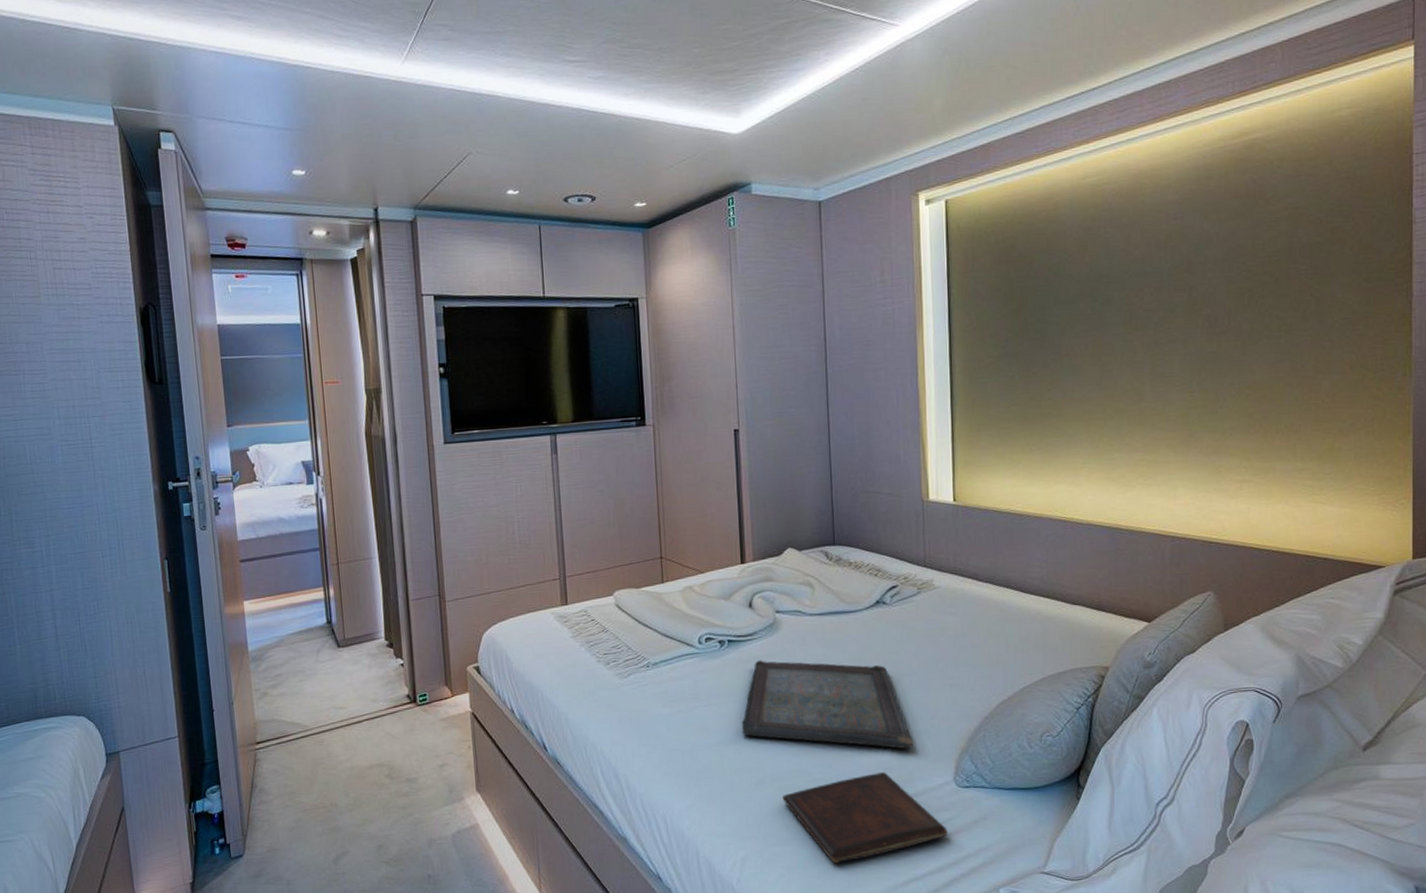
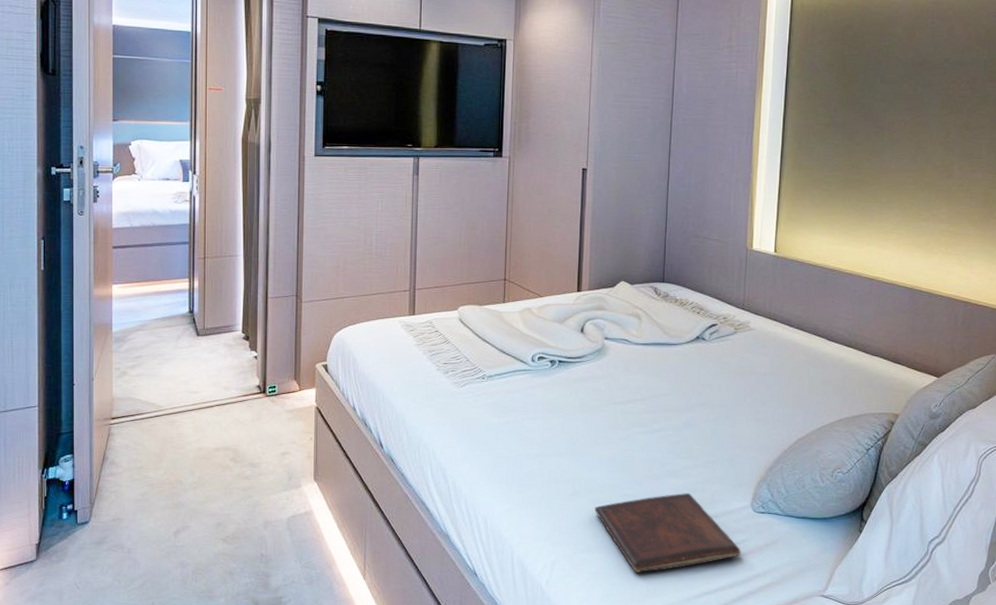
serving tray: present [741,660,914,749] -> none [563,381,718,474]

